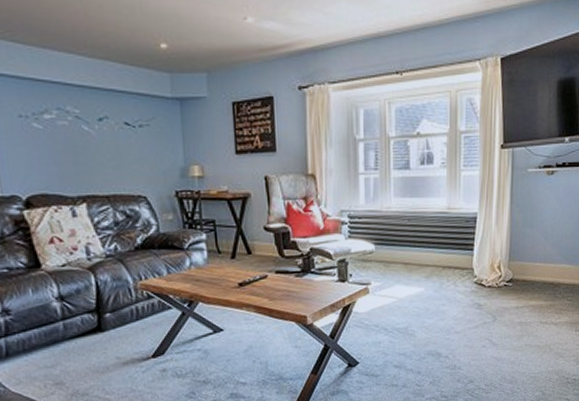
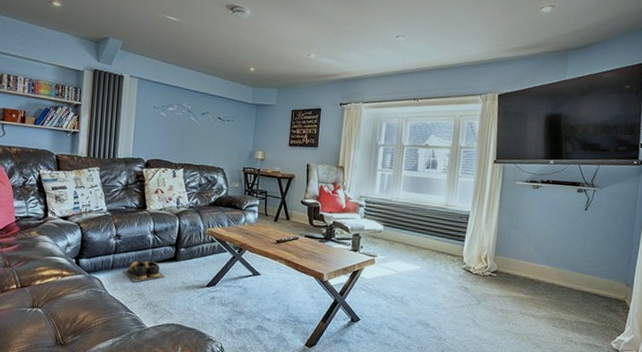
shoes: none [24,336,89,369] -> present [123,260,165,282]

